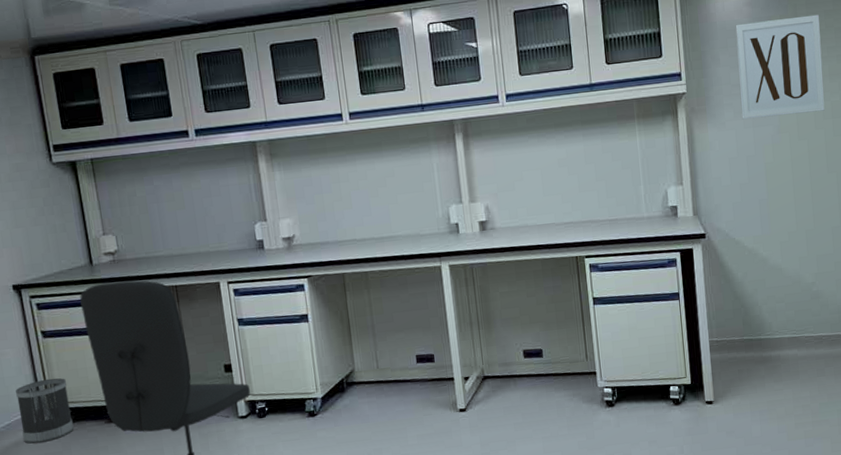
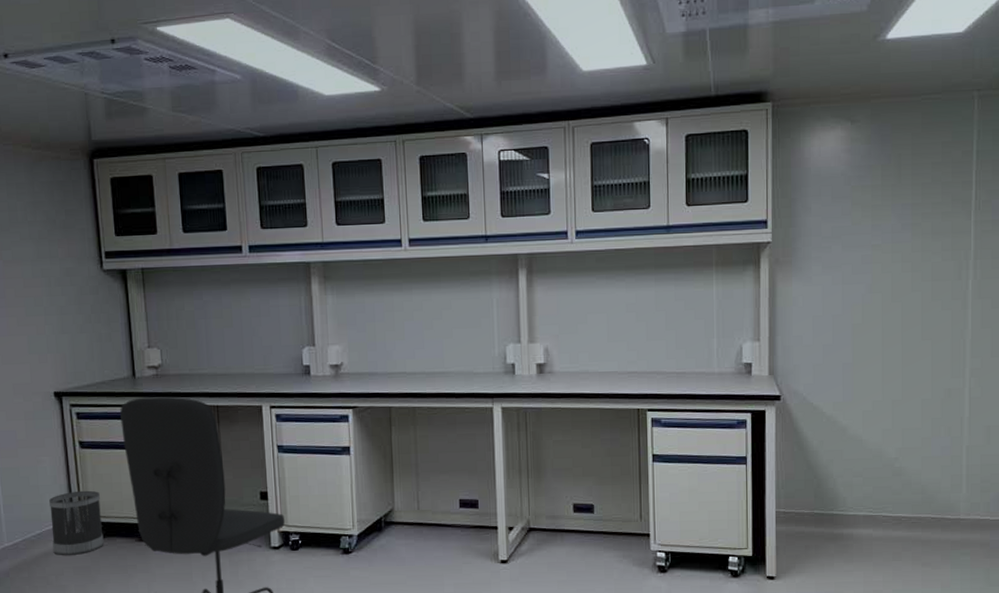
wall art: present [735,14,825,120] -> none [830,166,926,276]

